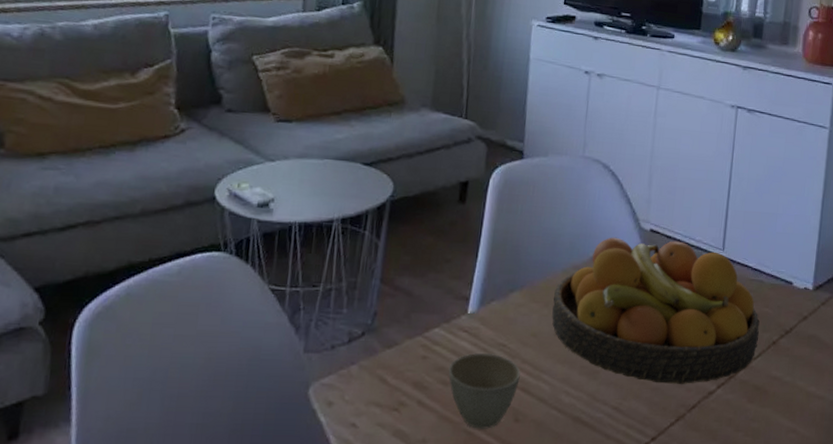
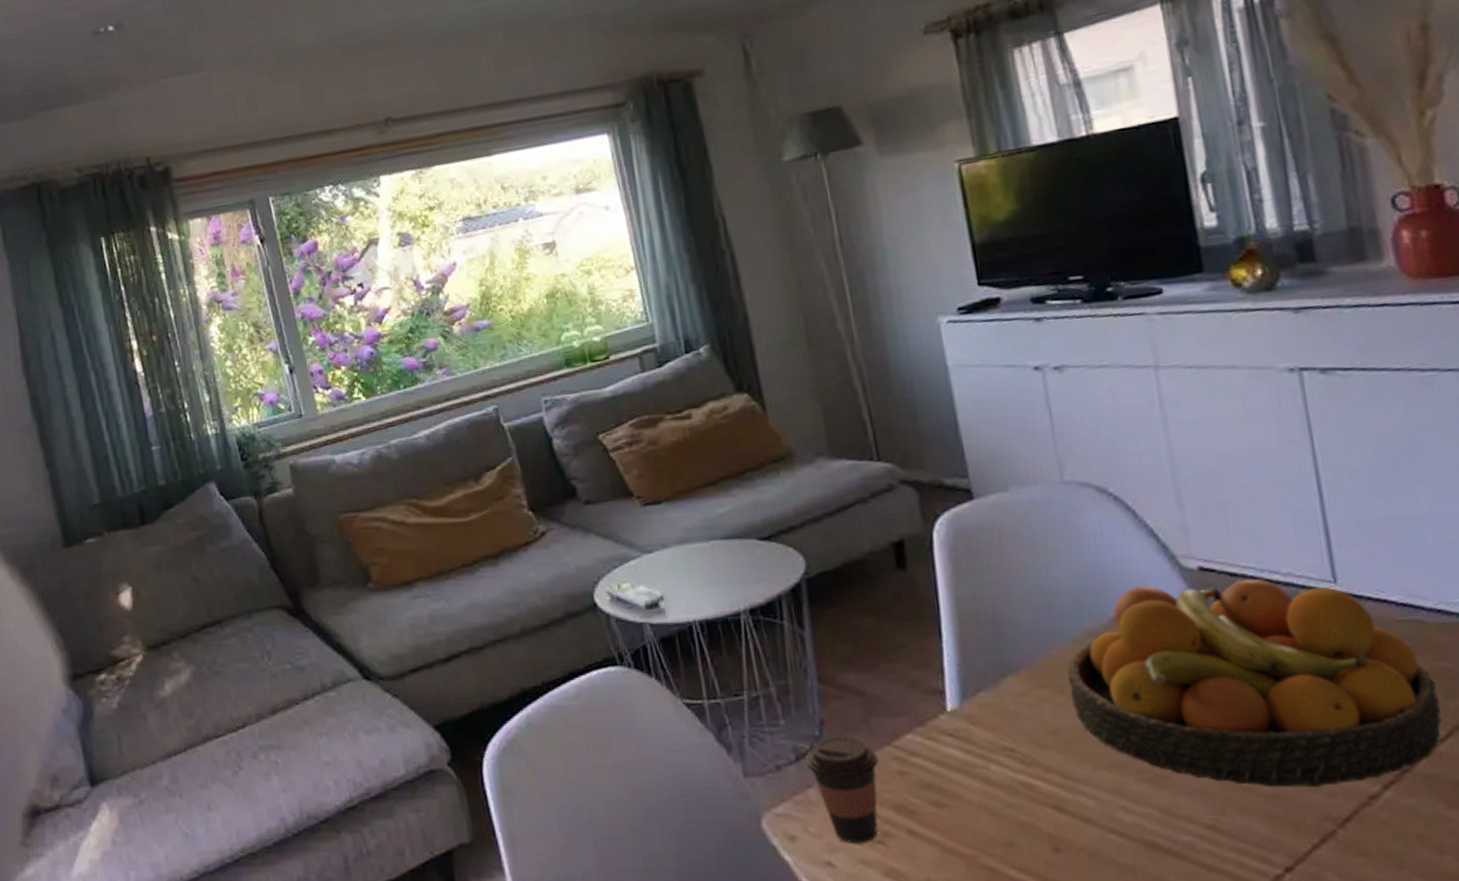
coffee cup: none [355,325,411,410] -> present [805,736,879,843]
cup: present [448,352,521,429] -> none [938,761,1047,864]

